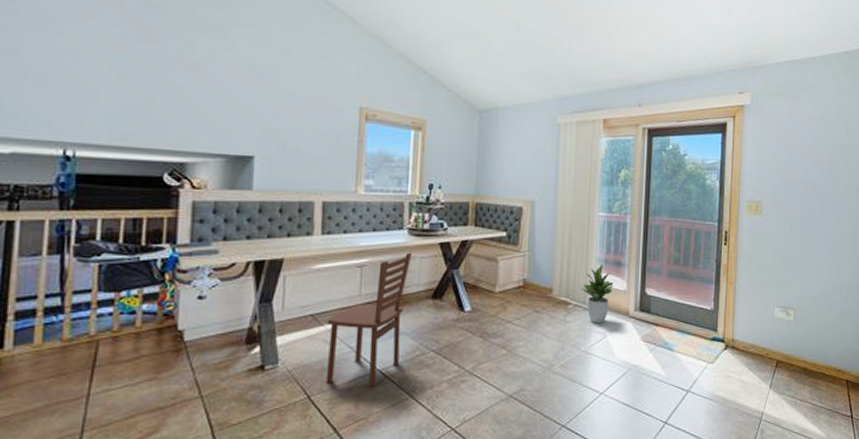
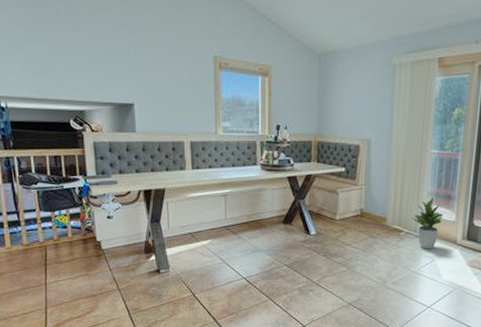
dining chair: present [325,252,413,388] -> none [202,184,265,291]

